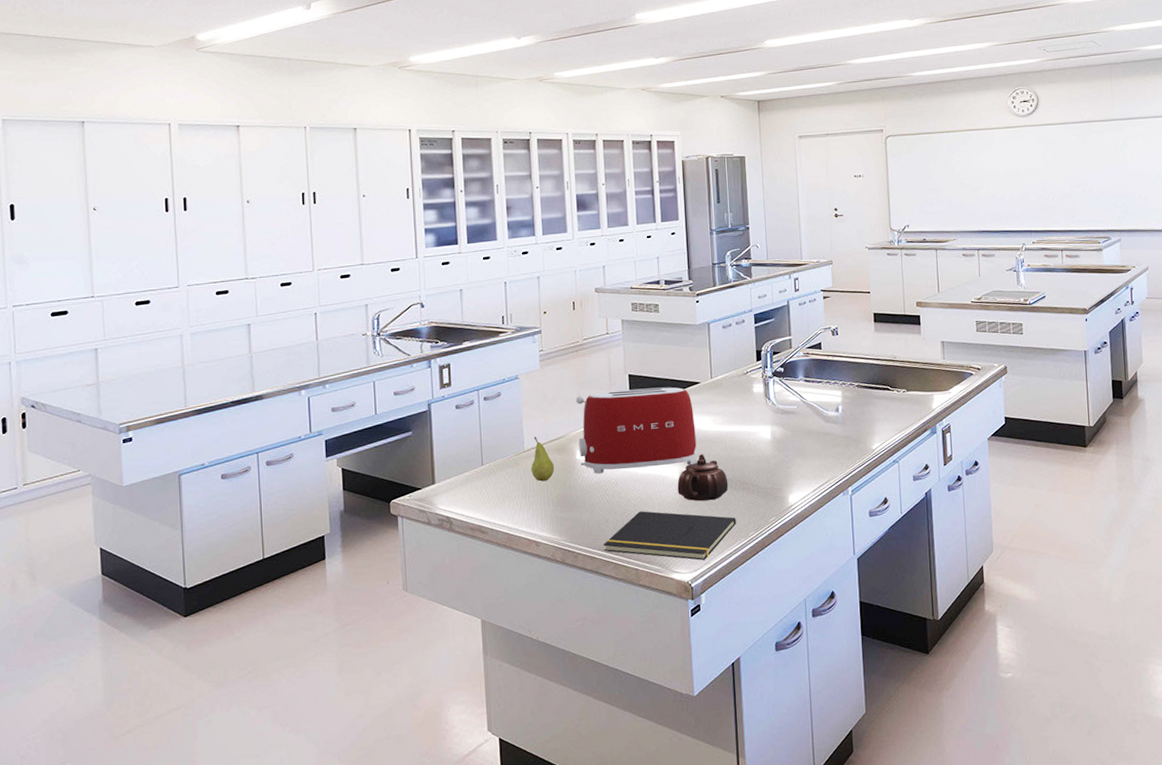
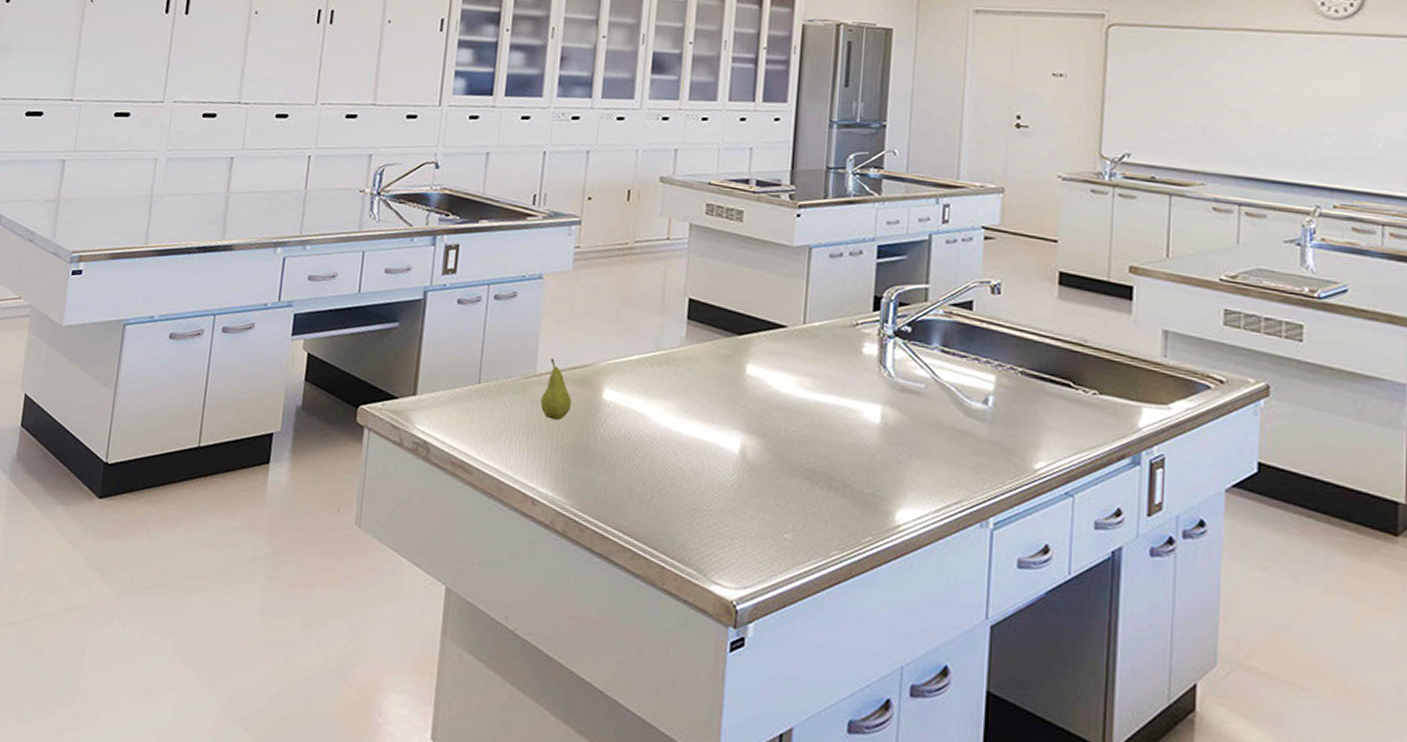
toaster: present [575,387,697,475] -> none [606,315,773,439]
notepad: present [603,511,736,560] -> none [620,487,814,576]
teapot: present [677,453,729,502] -> none [734,425,809,494]

